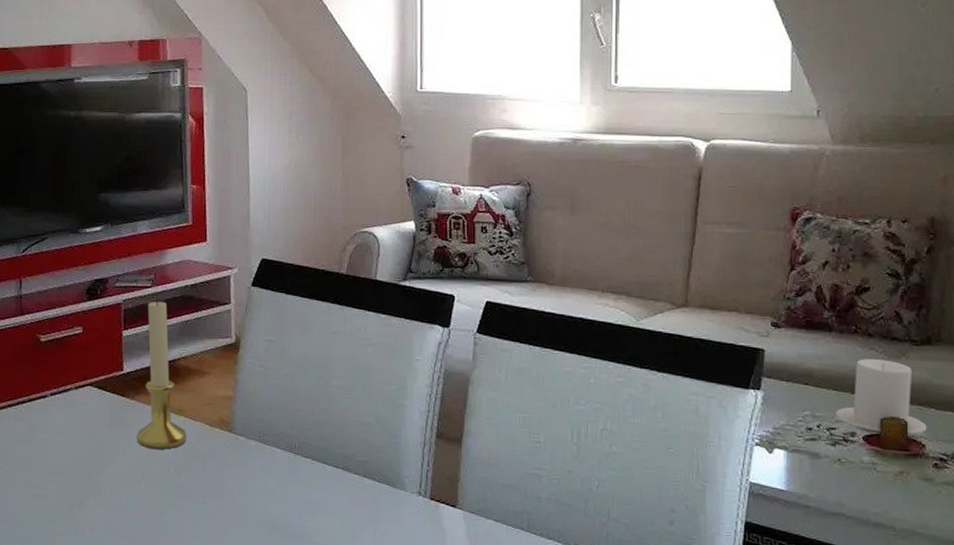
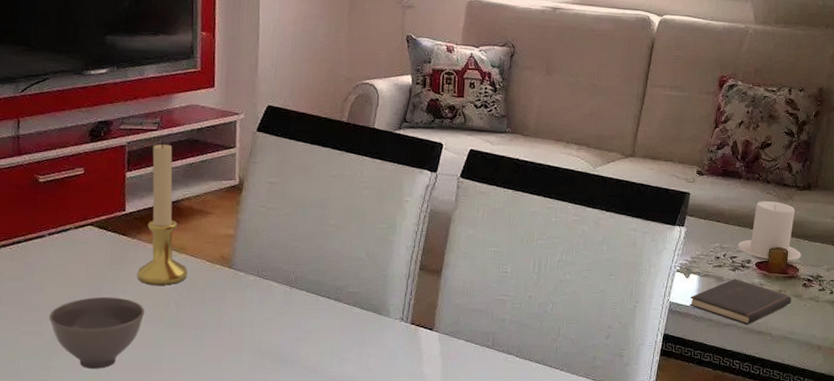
bowl: none [53,460,146,536] -> present [49,296,145,369]
hardcover book: none [776,455,919,515] -> present [689,279,792,325]

